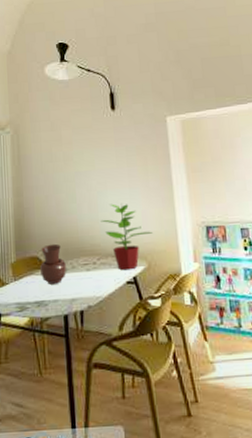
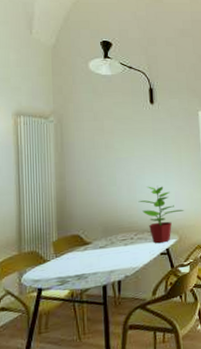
vase: present [40,243,67,284] -> none [81,222,107,259]

